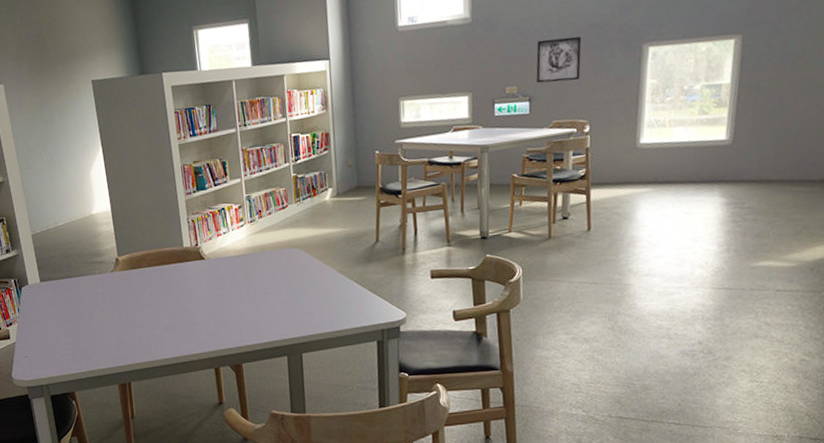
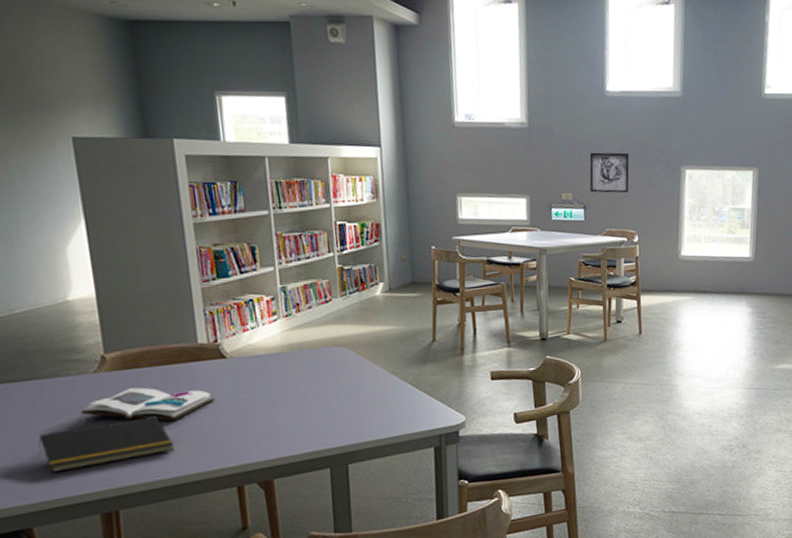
notepad: none [77,308,168,350] -> present [38,416,174,473]
book: none [103,283,197,312] -> present [81,387,215,422]

